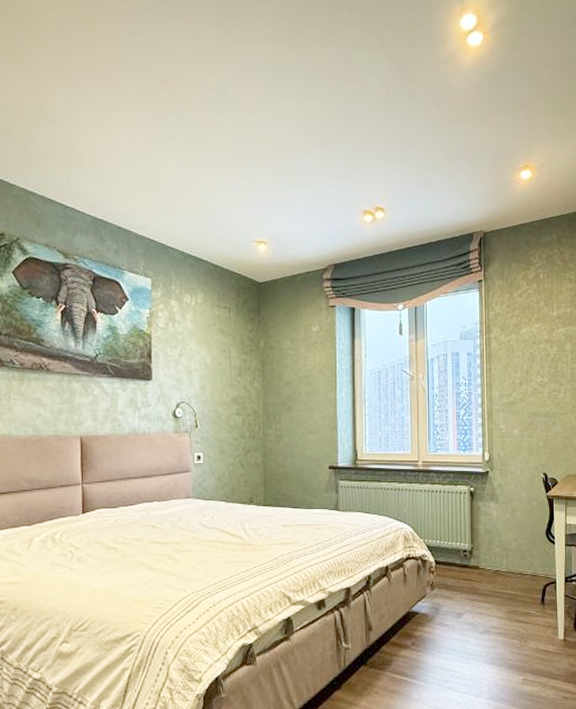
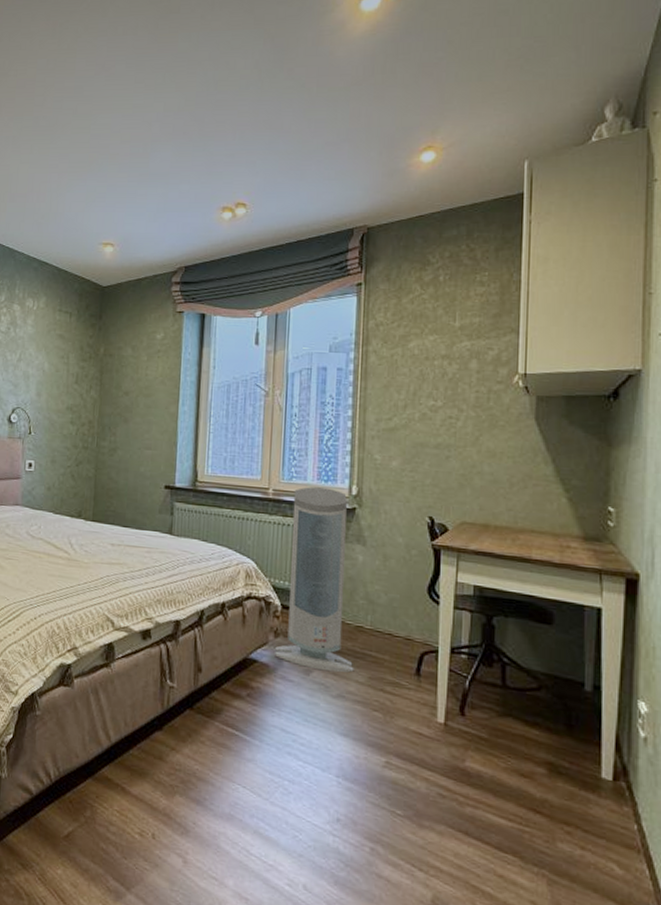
air purifier: none [432,457,495,613] -> present [275,487,354,673]

